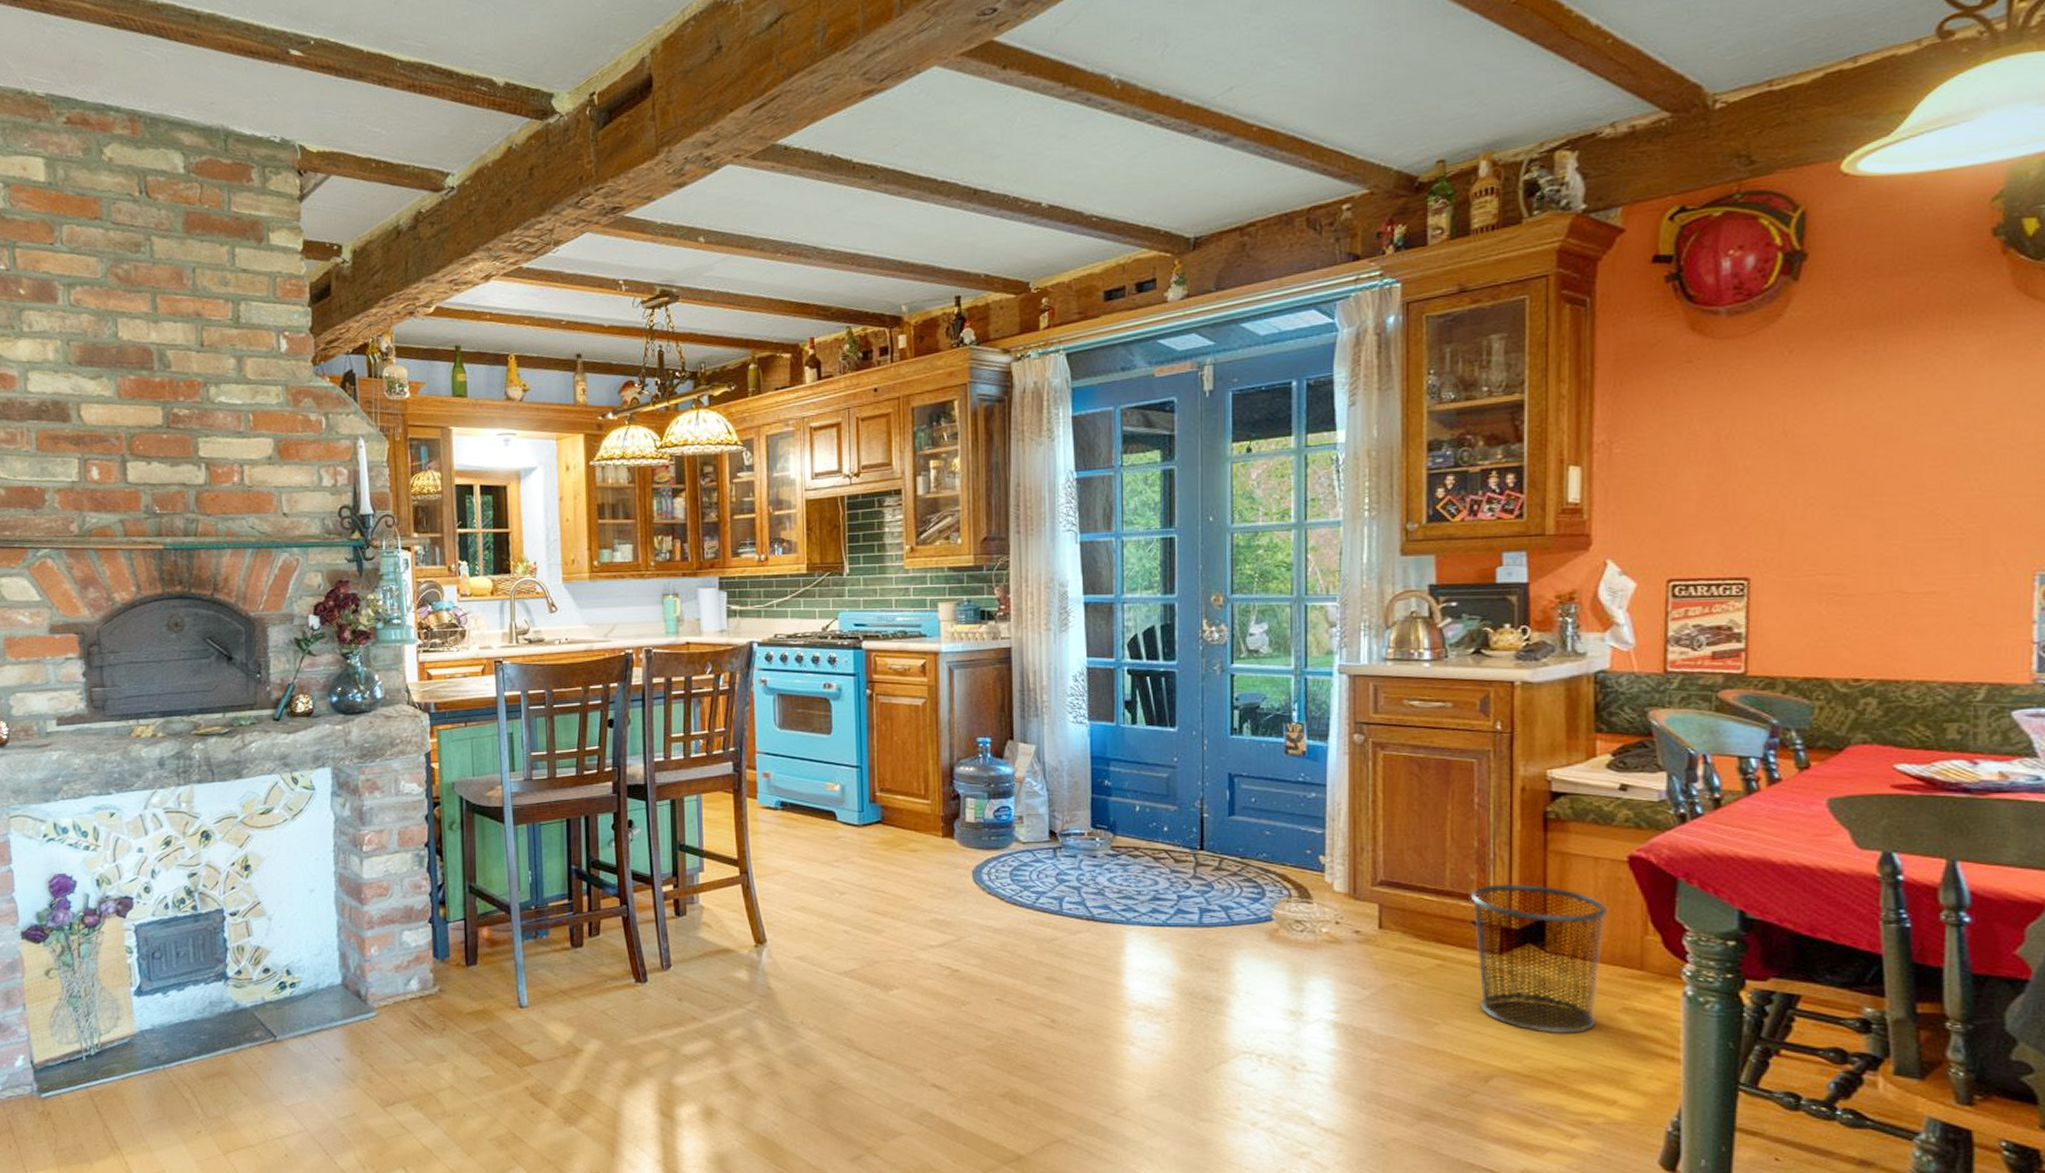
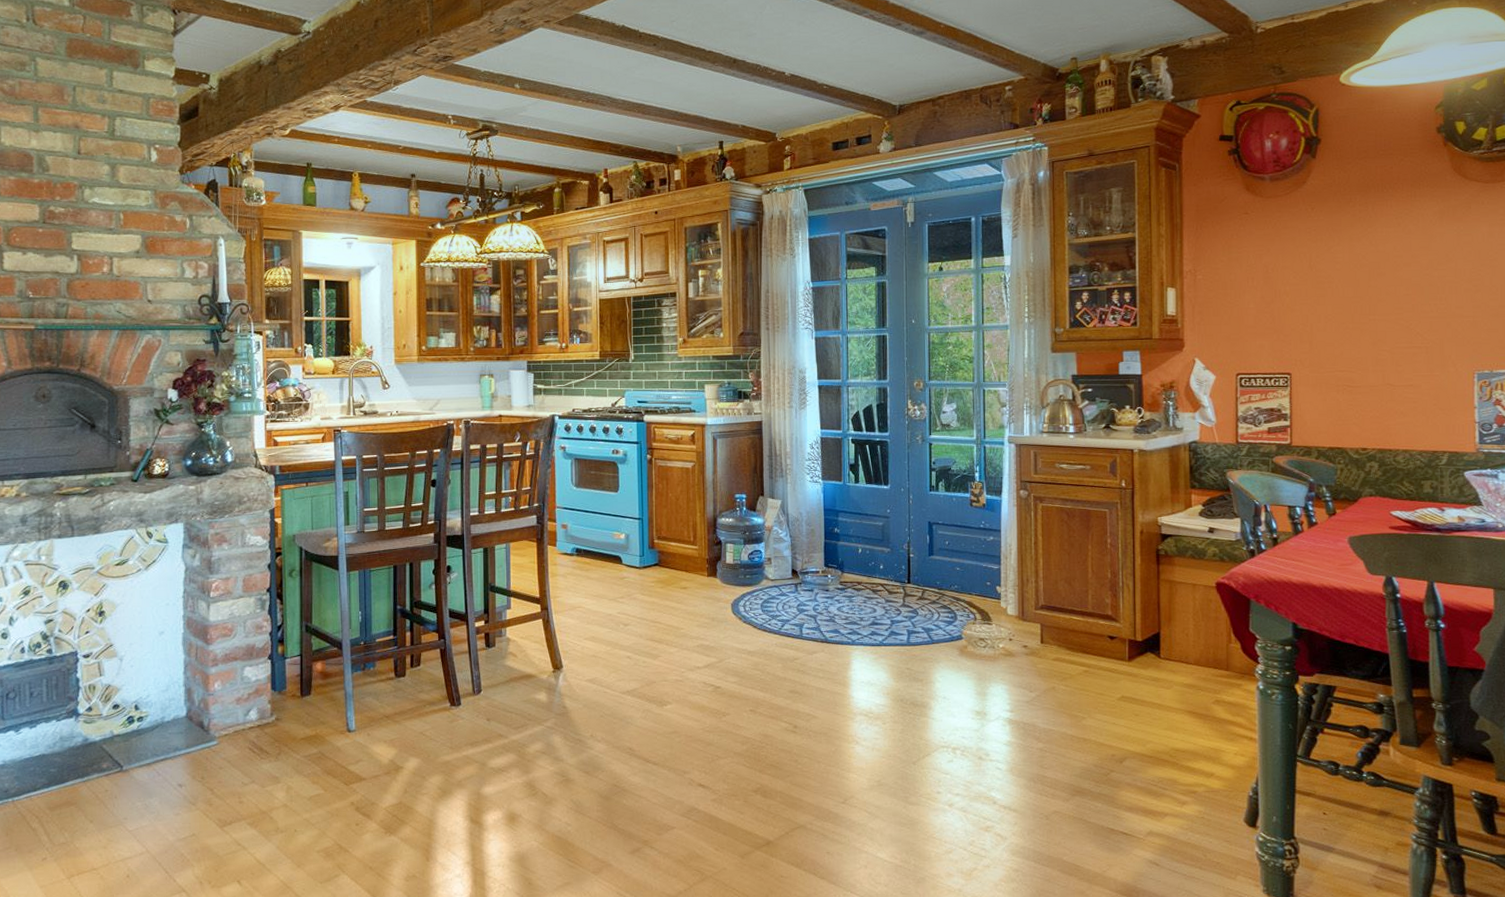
trash can: present [1470,883,1608,1034] -> none [1106,605,1203,723]

